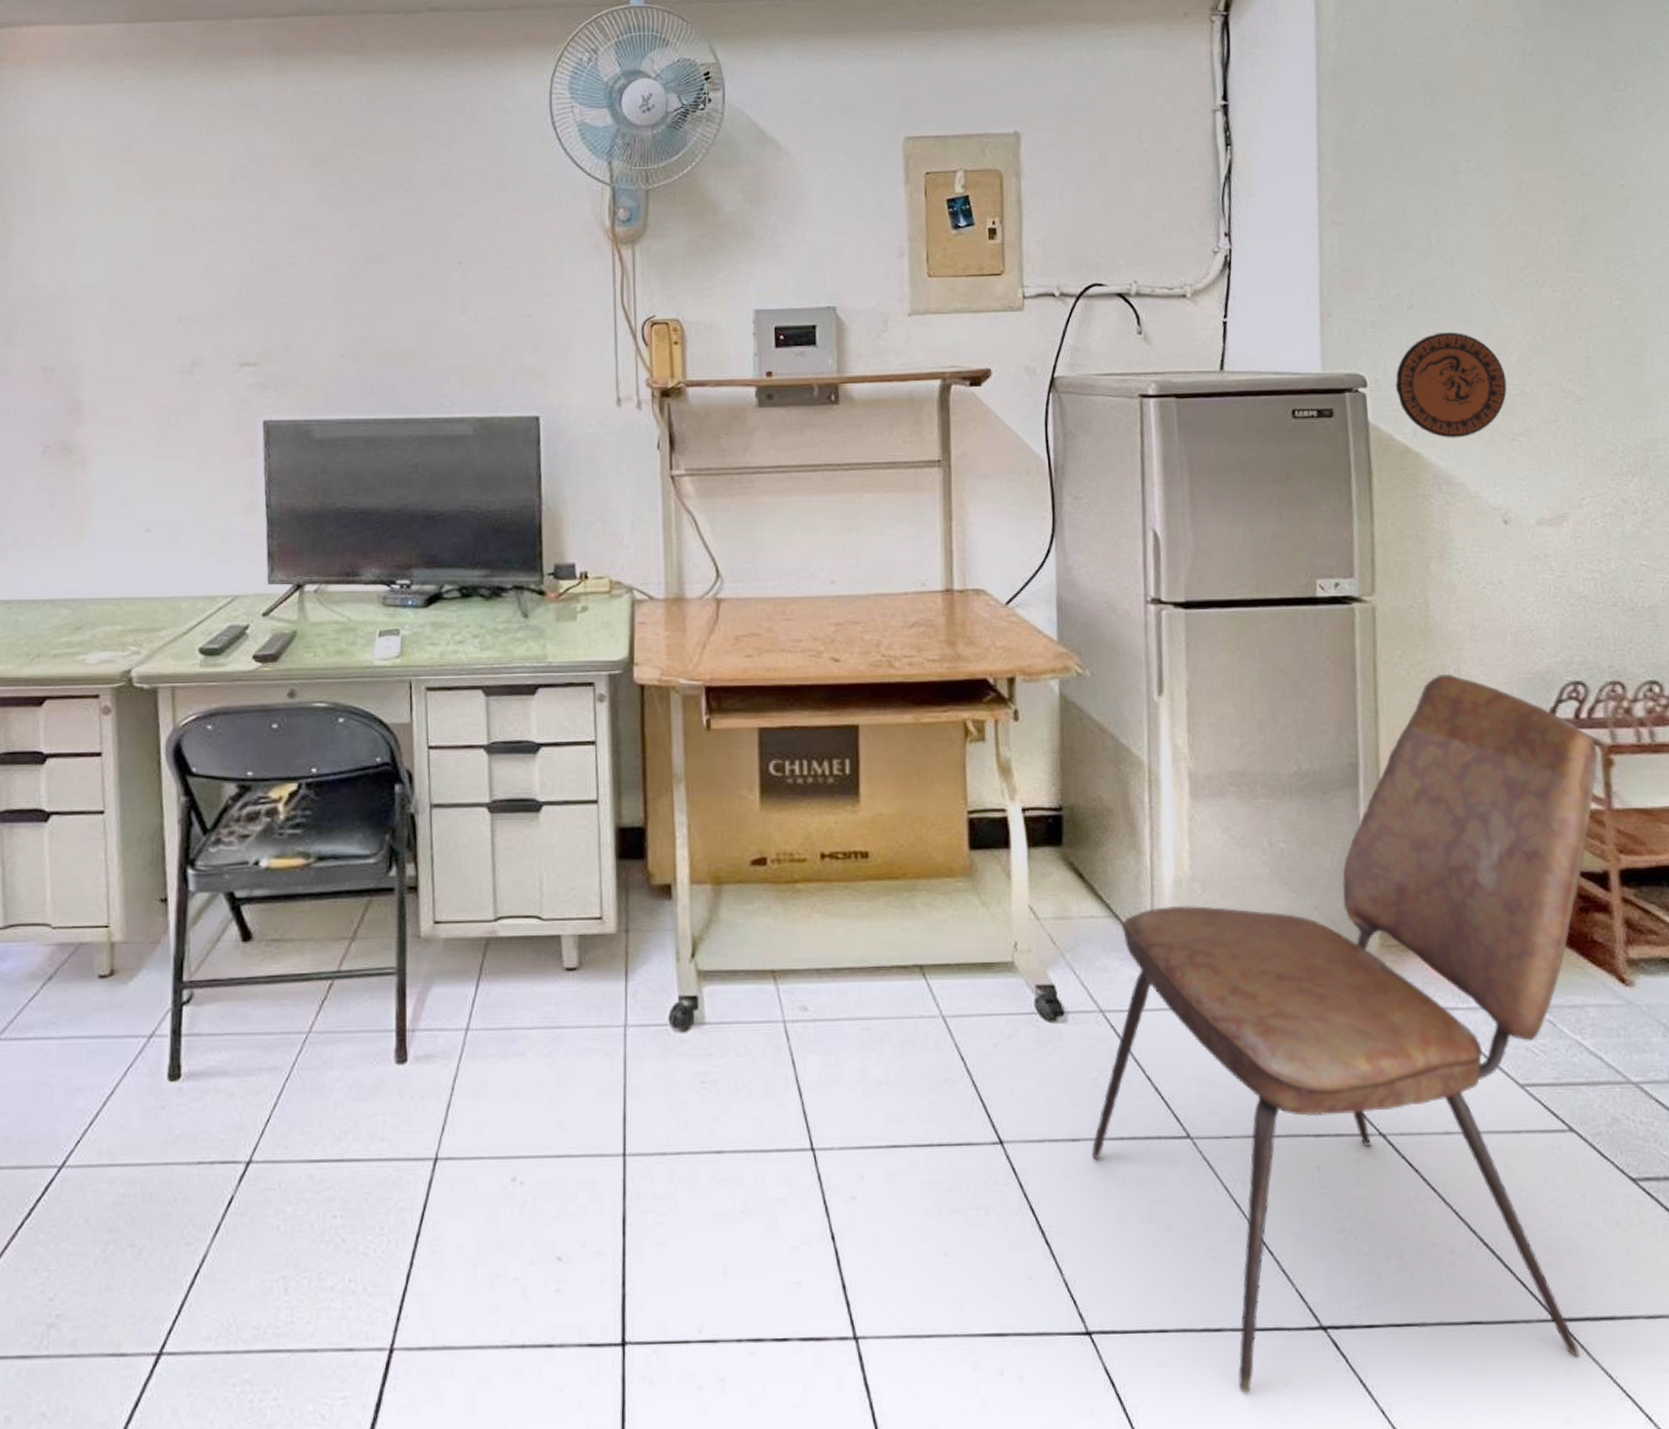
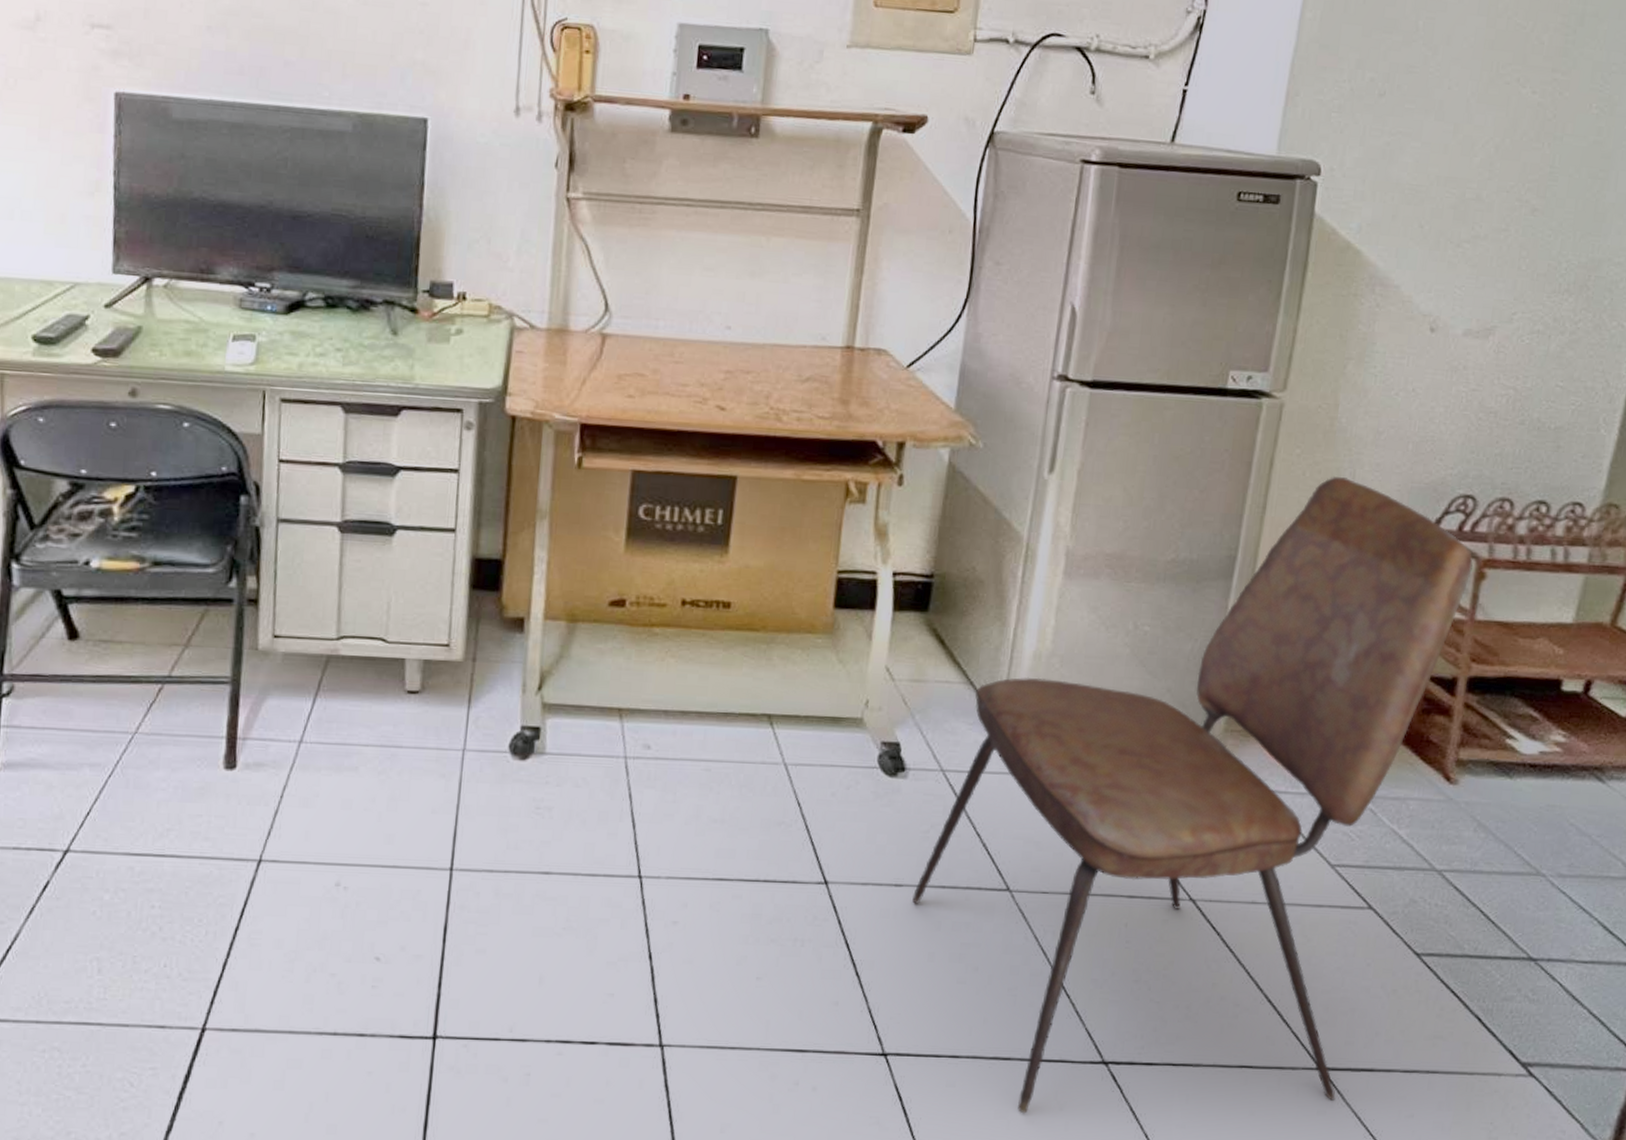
decorative plate: present [1396,333,1507,438] -> none [1349,125,1465,239]

